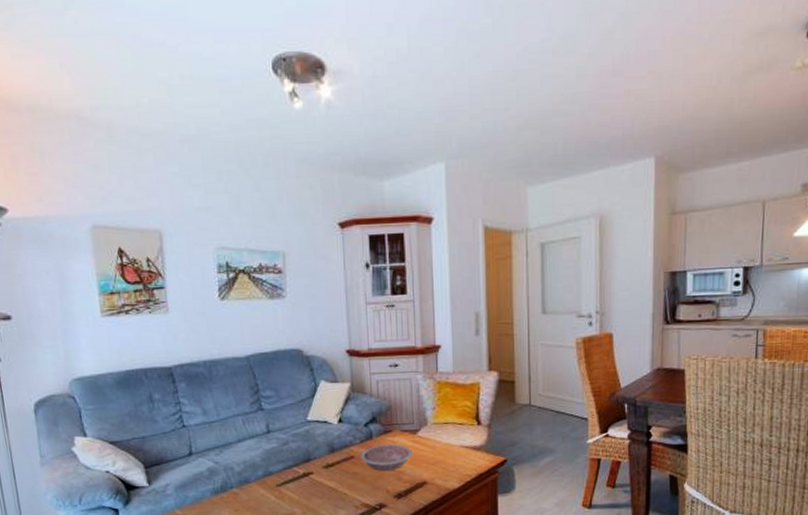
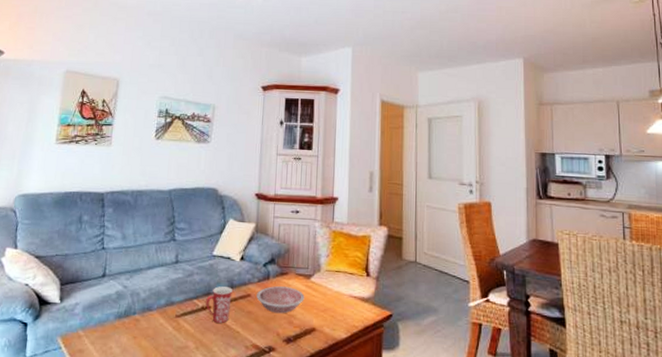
mug: none [306,451,334,487] -> present [205,286,232,323]

